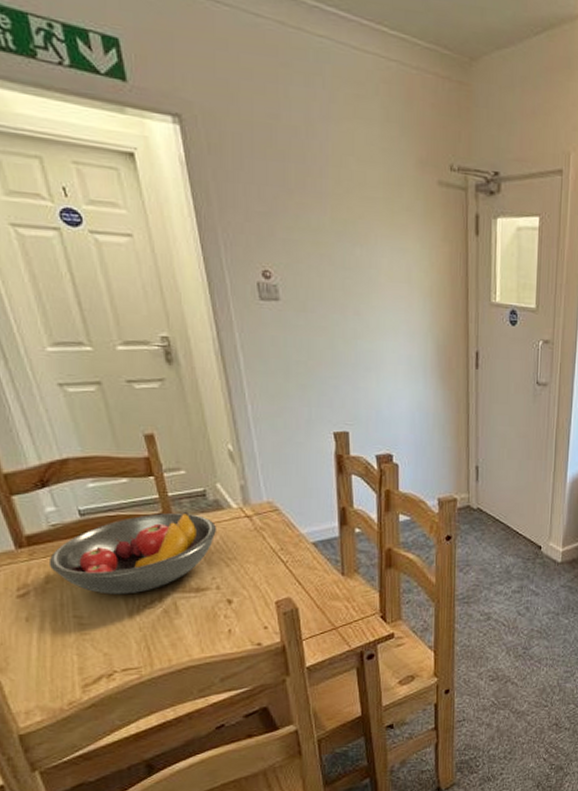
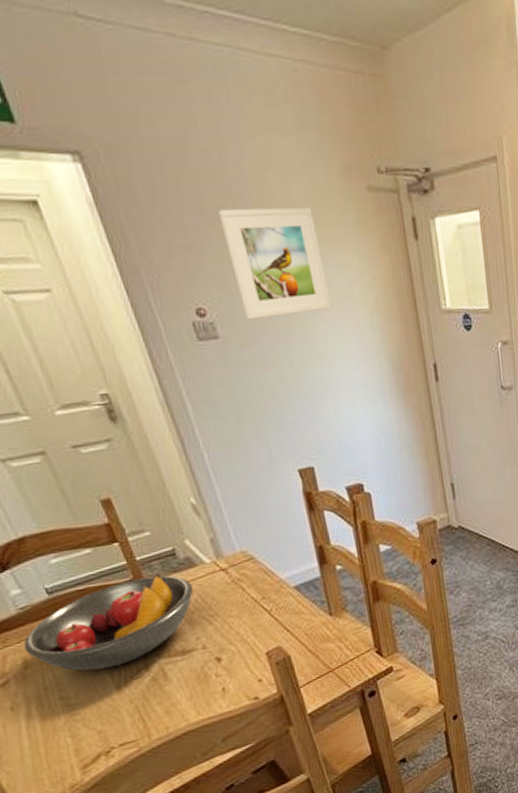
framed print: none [298,183,389,288] -> present [218,207,332,320]

